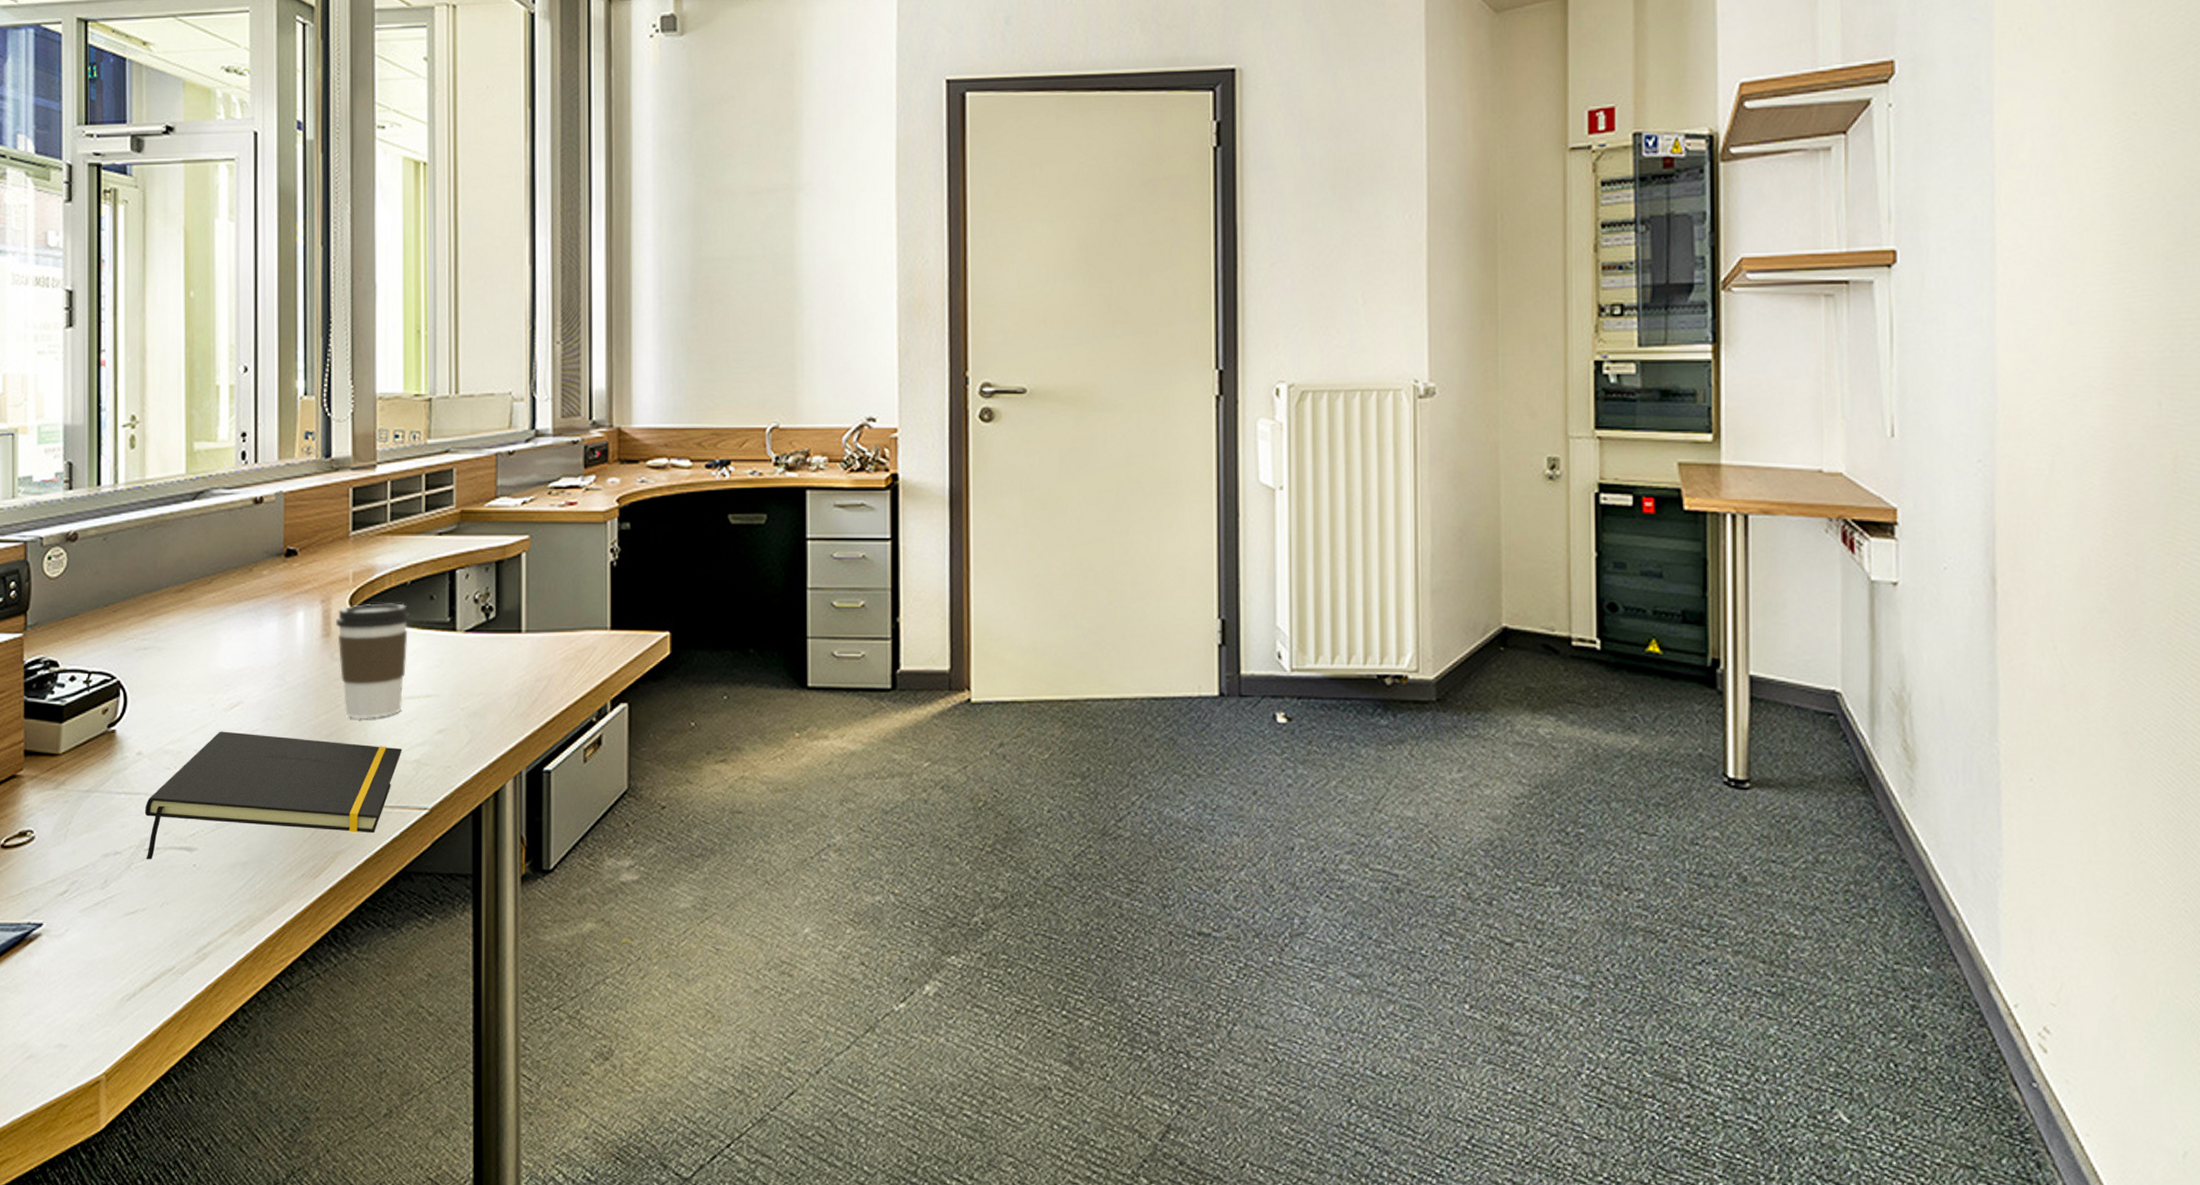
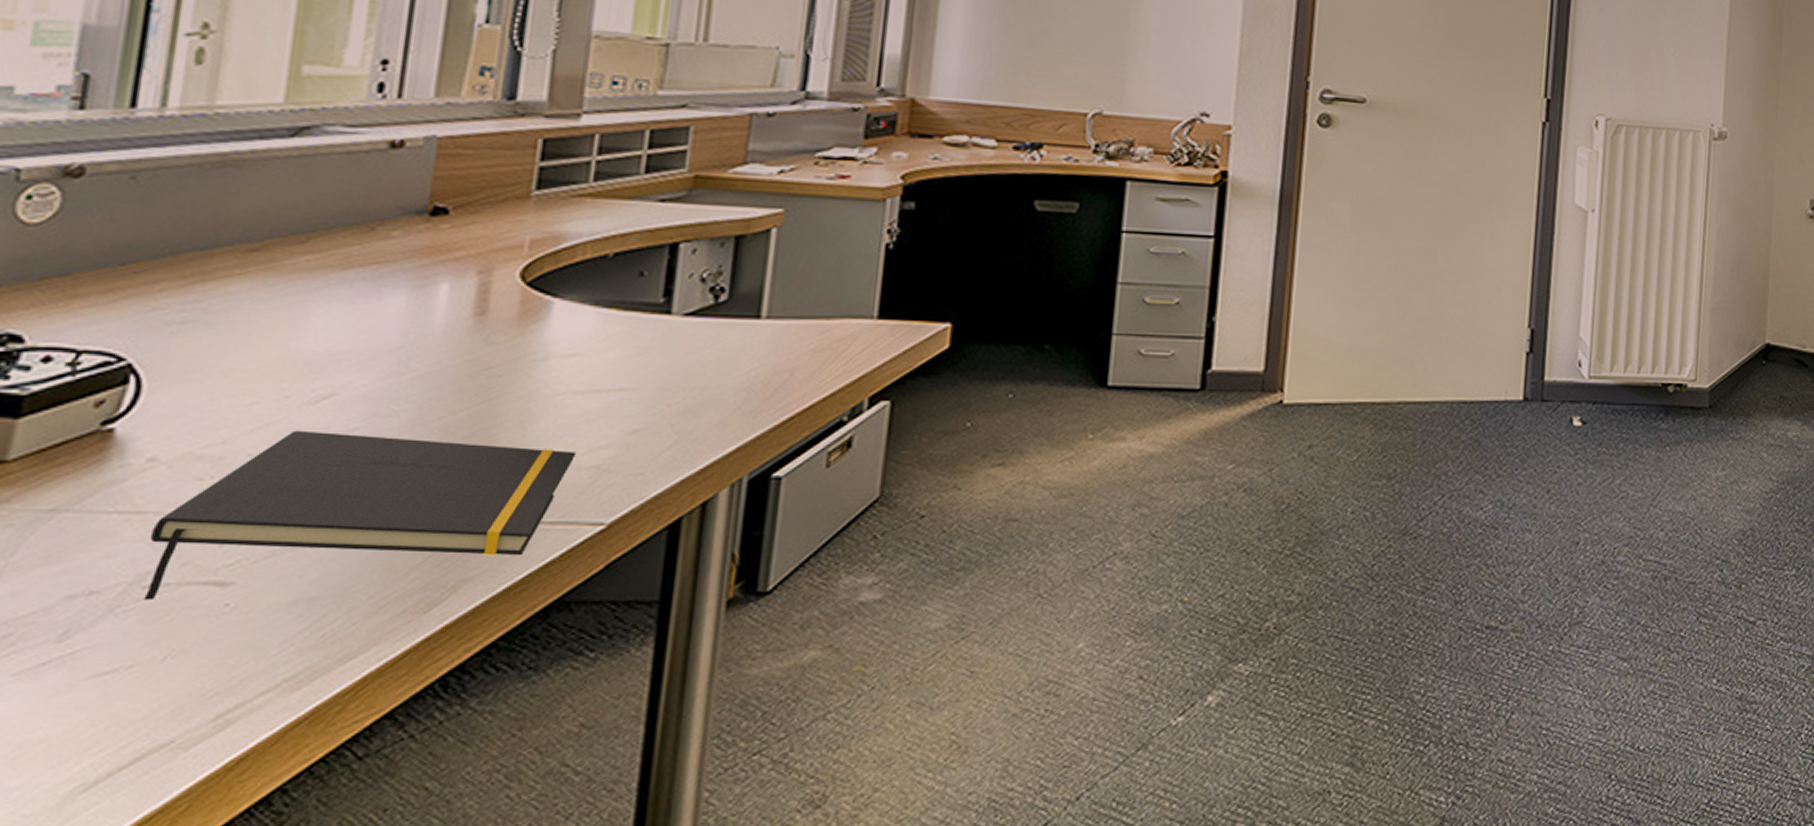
coffee cup: present [336,603,410,719] -> none [495,278,608,417]

